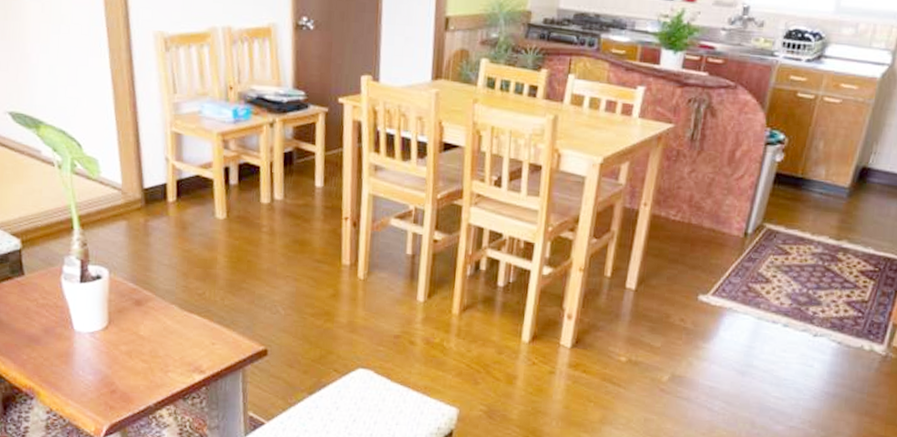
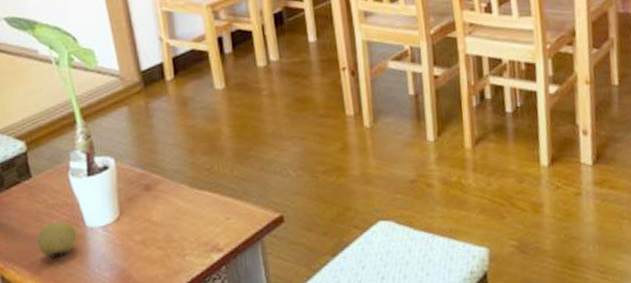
fruit: none [25,321,64,355] -> present [37,222,77,258]

